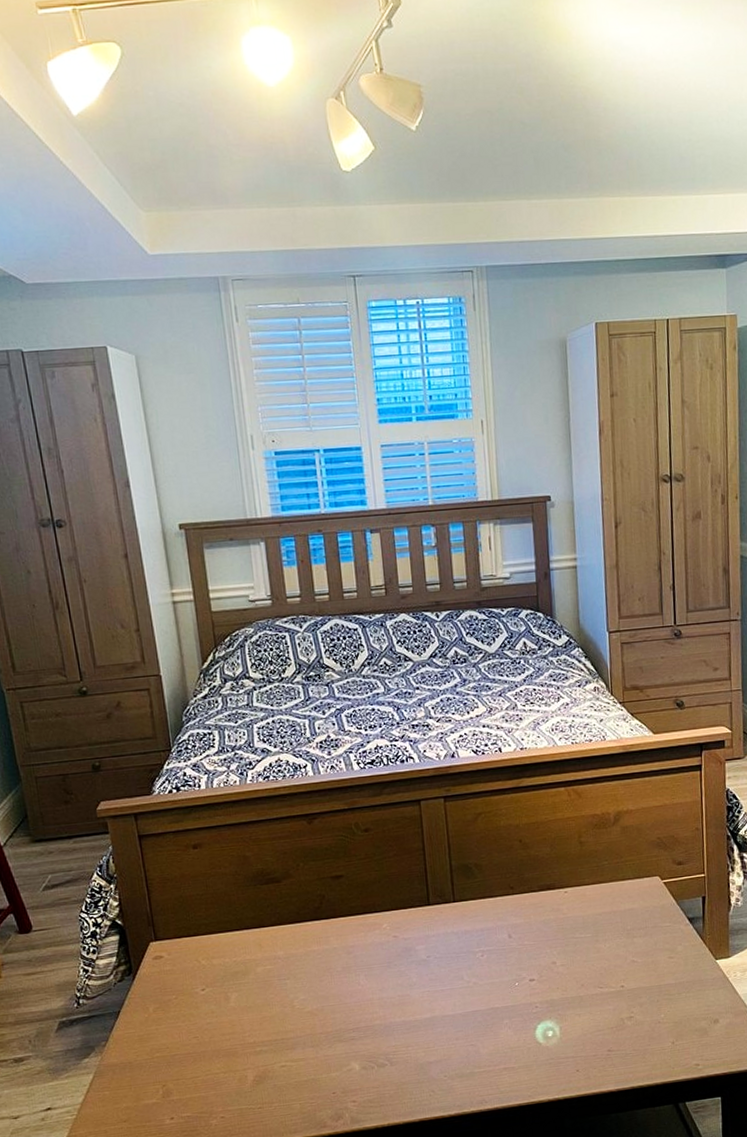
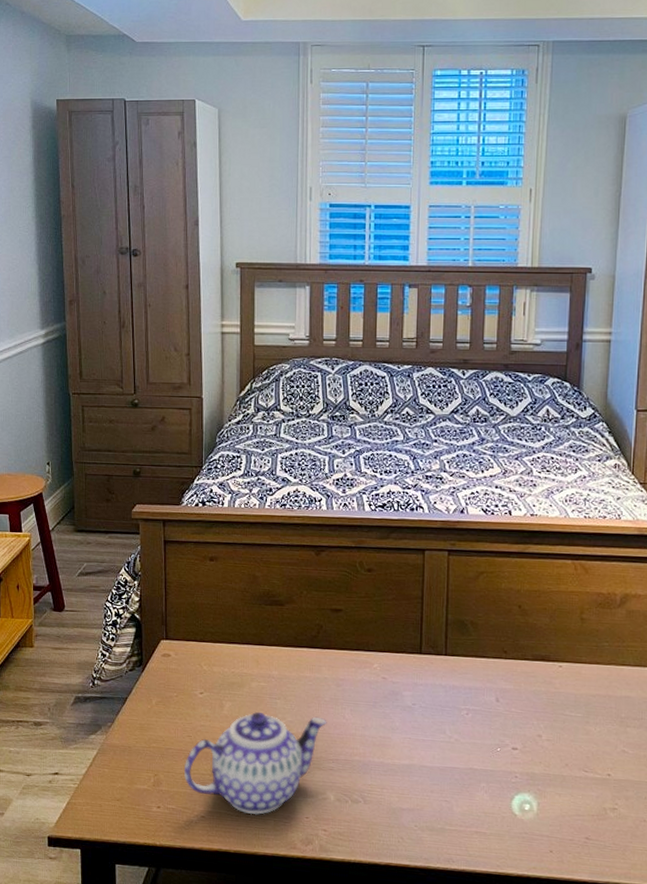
teapot: none [194,989,342,1104] -> present [184,711,327,815]

